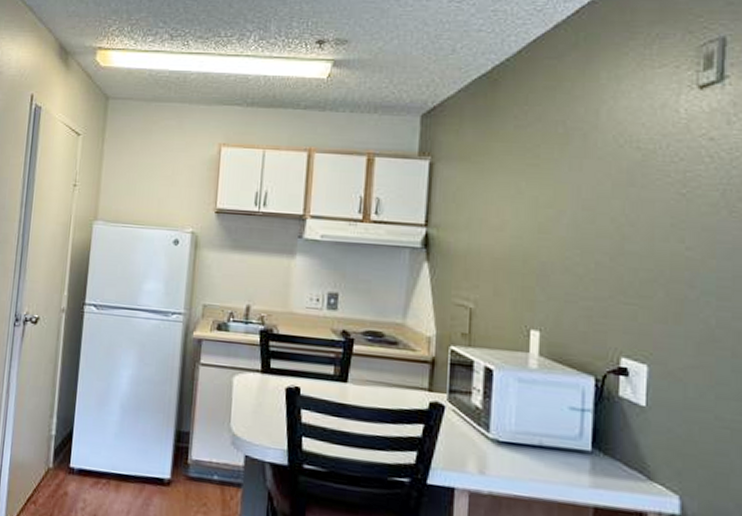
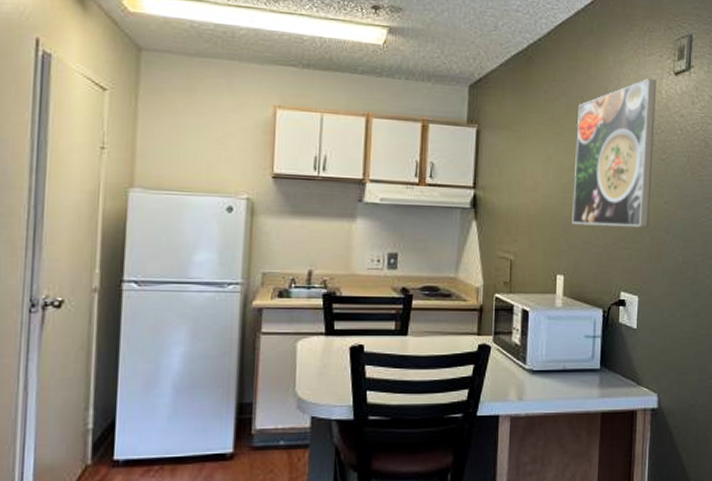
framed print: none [551,96,671,280] -> present [572,79,656,228]

